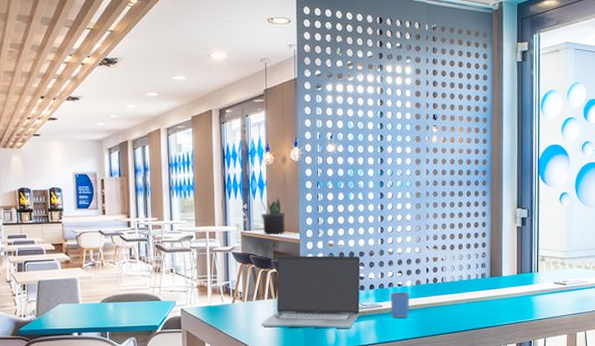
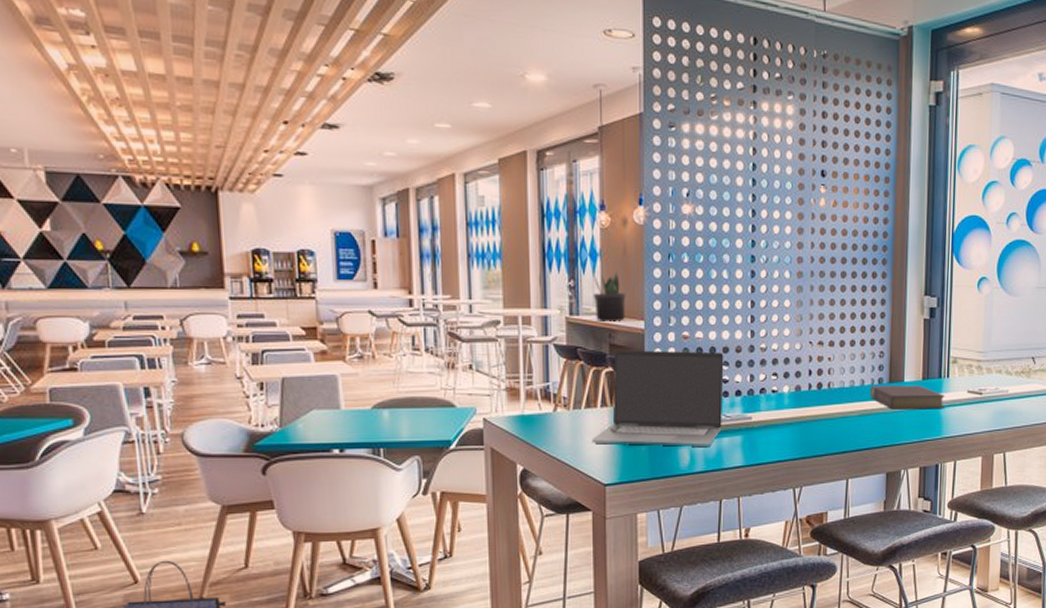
mug: present [390,292,410,318] -> none [762,400,787,434]
book: none [475,278,535,298] -> present [870,385,945,410]

